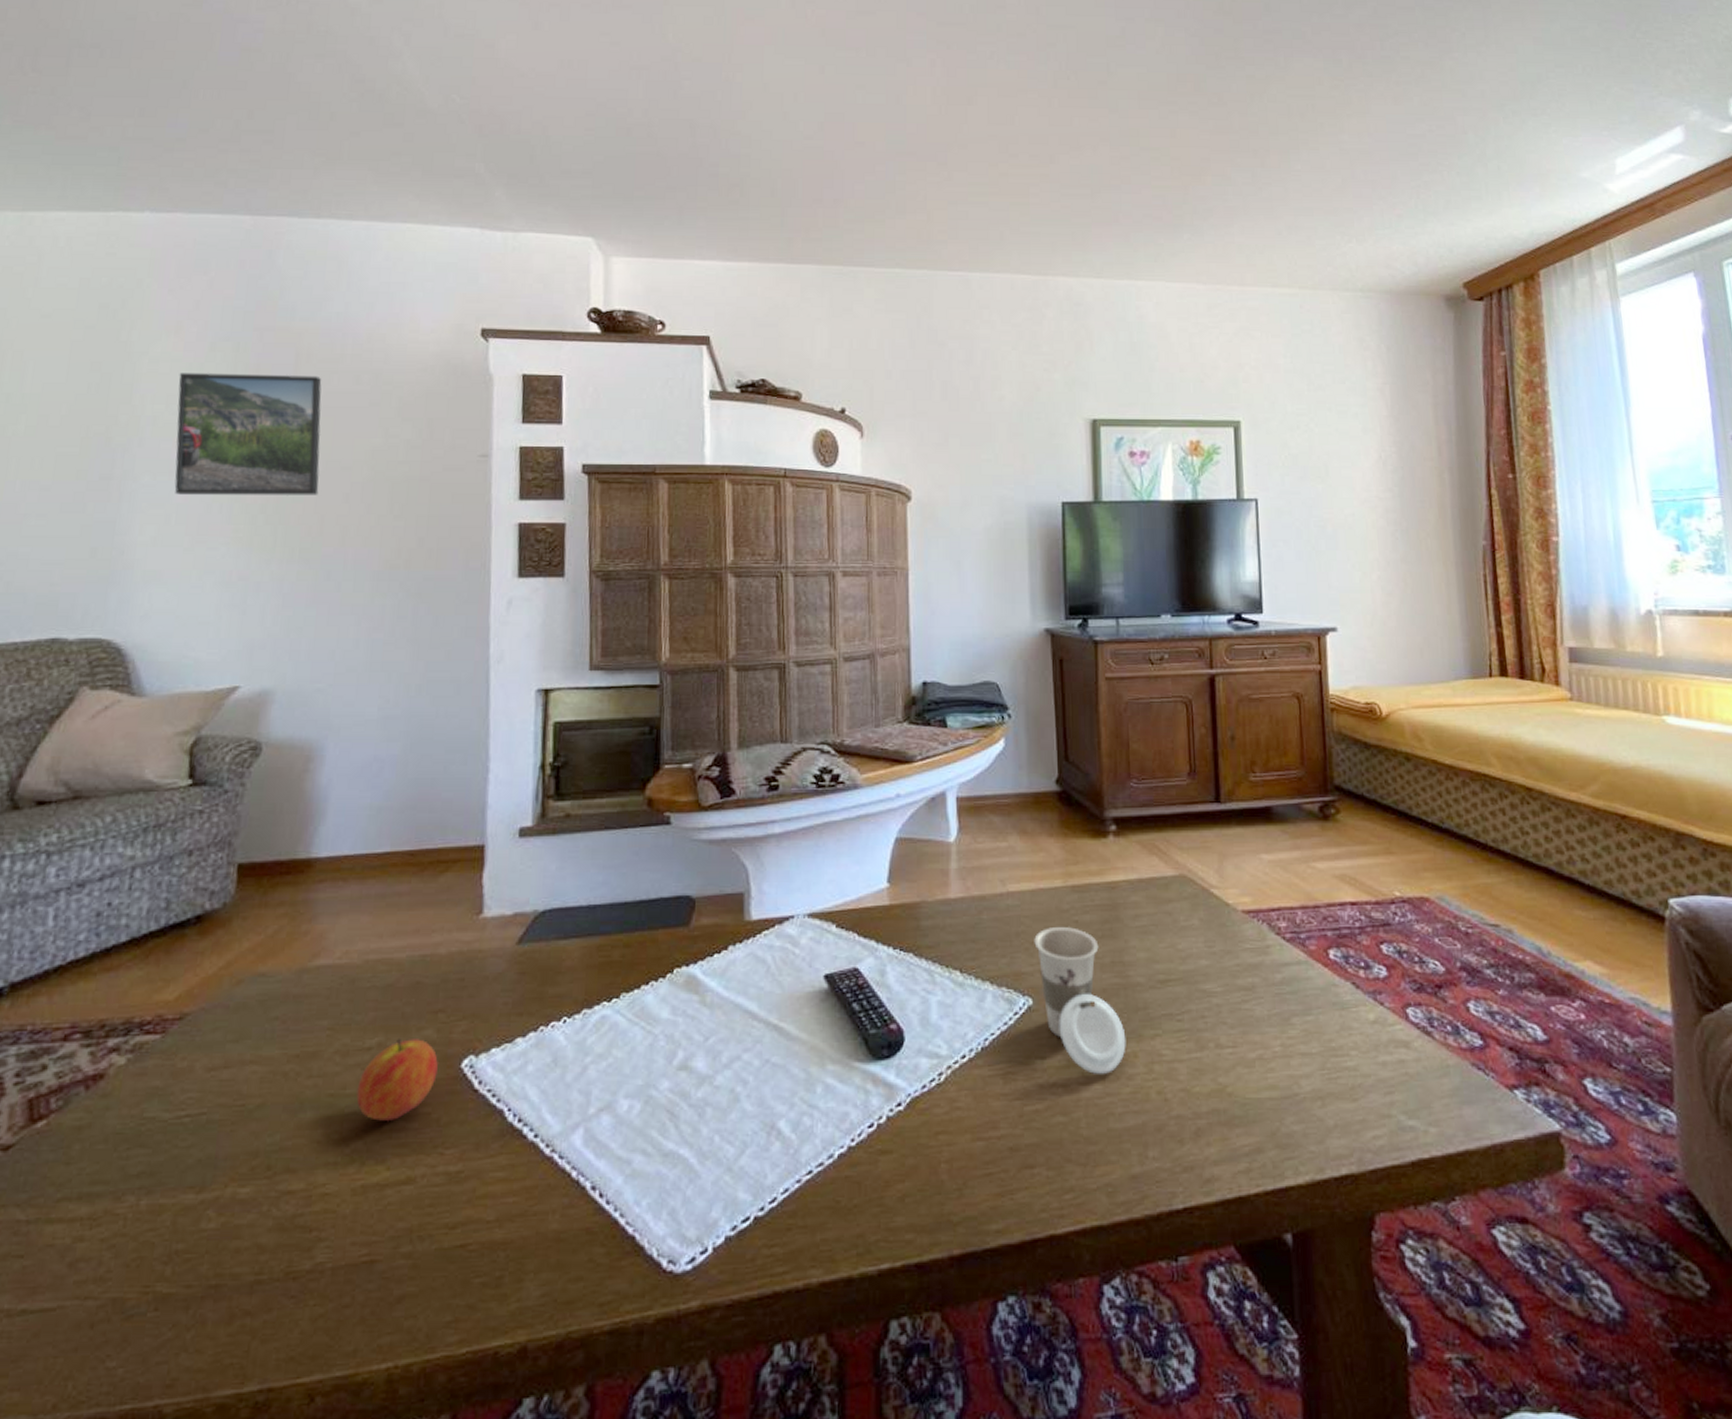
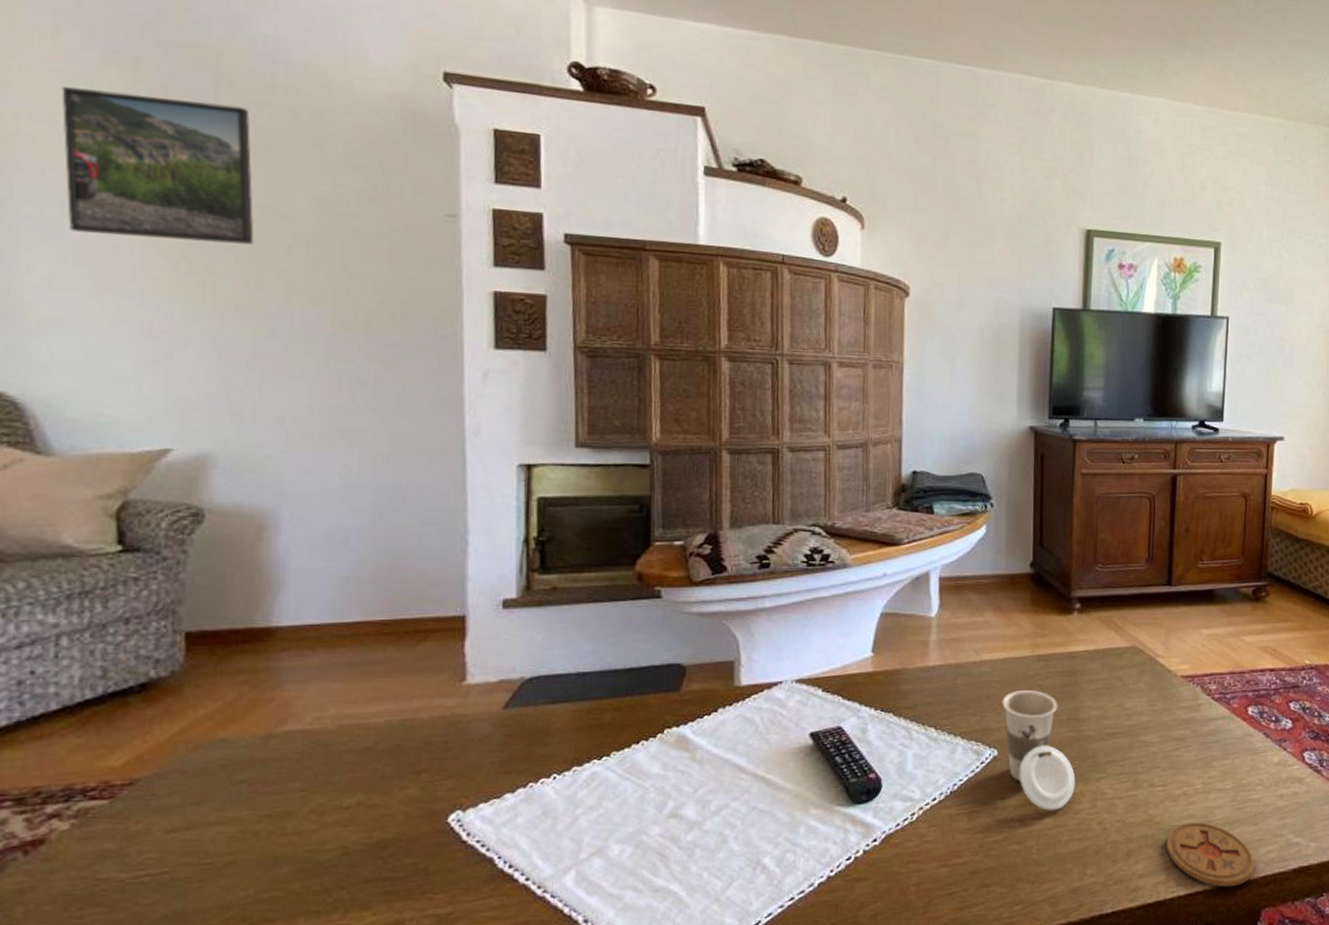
fruit: present [356,1037,438,1121] -> none [337,796,423,872]
coaster: none [1244,1094,1360,1183] -> present [1166,821,1255,887]

